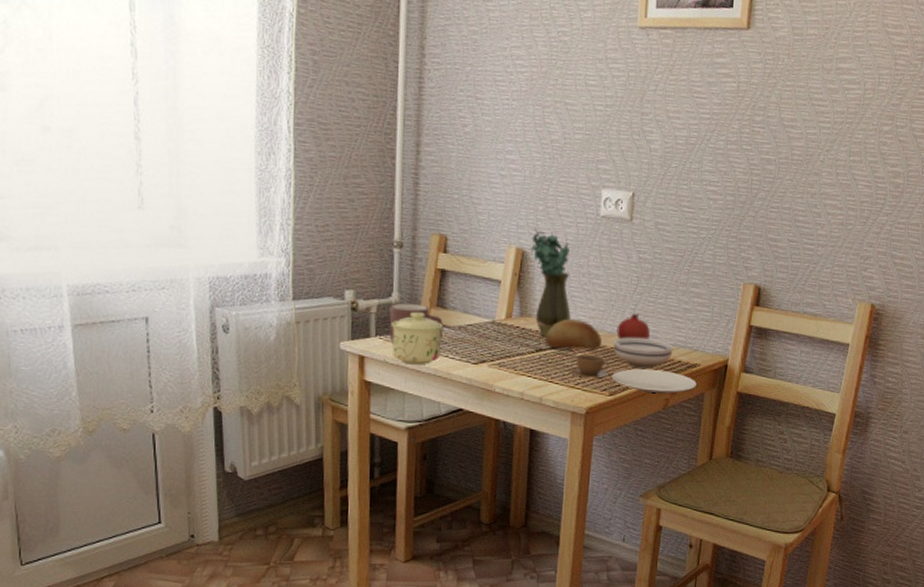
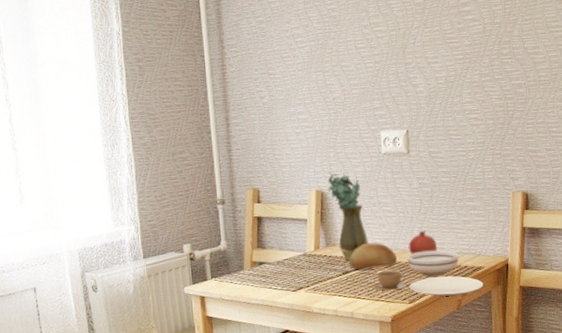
mug: present [389,303,443,346] -> none [220,248,265,285]
sugar bowl: present [390,311,443,365] -> none [222,254,265,299]

